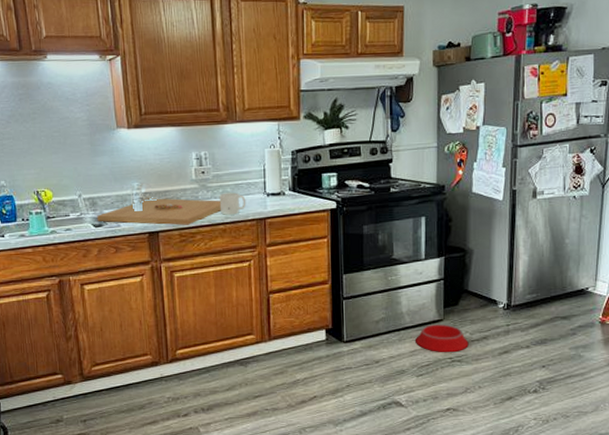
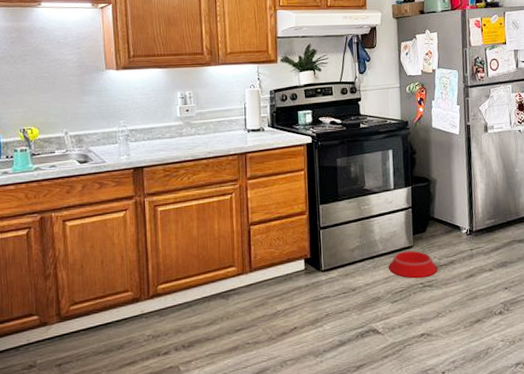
platter: present [97,198,221,226] -> none [82,135,204,161]
mug: present [219,192,246,215] -> none [202,129,228,150]

